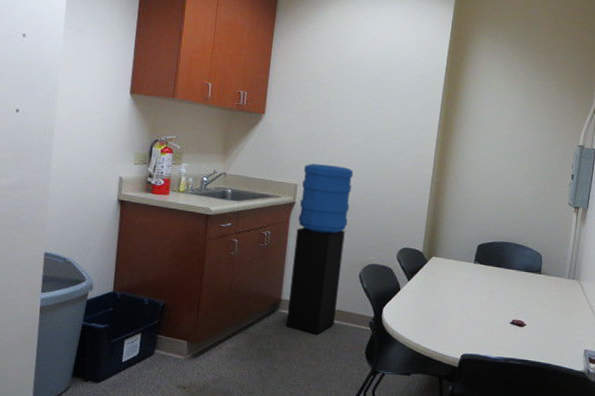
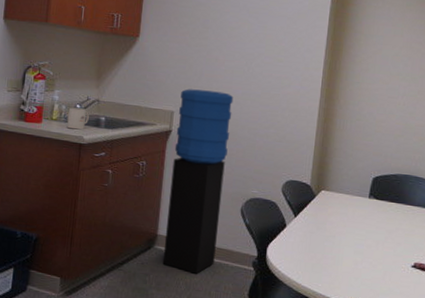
mug: none [193,180,216,202] -> present [66,107,89,130]

